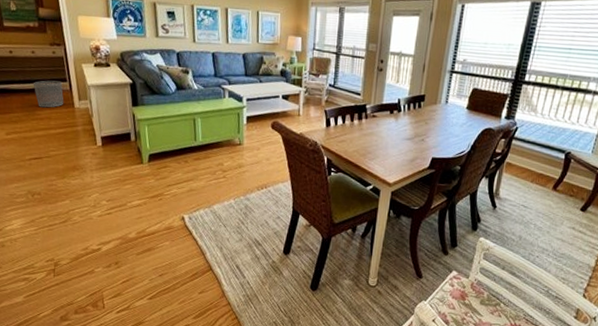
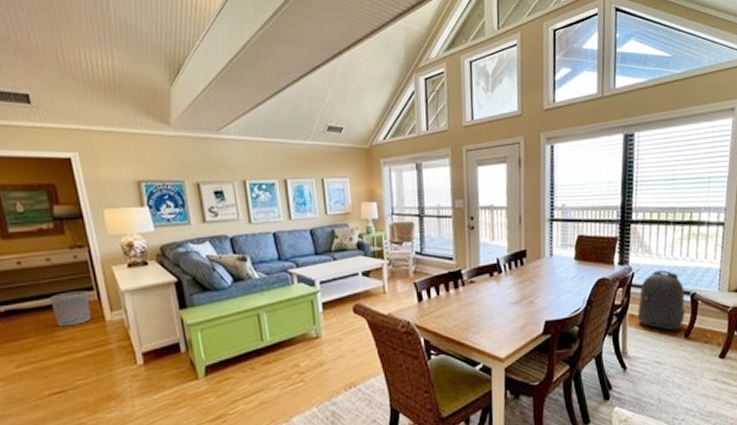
backpack: none [514,128,561,182] -> present [637,269,685,330]

